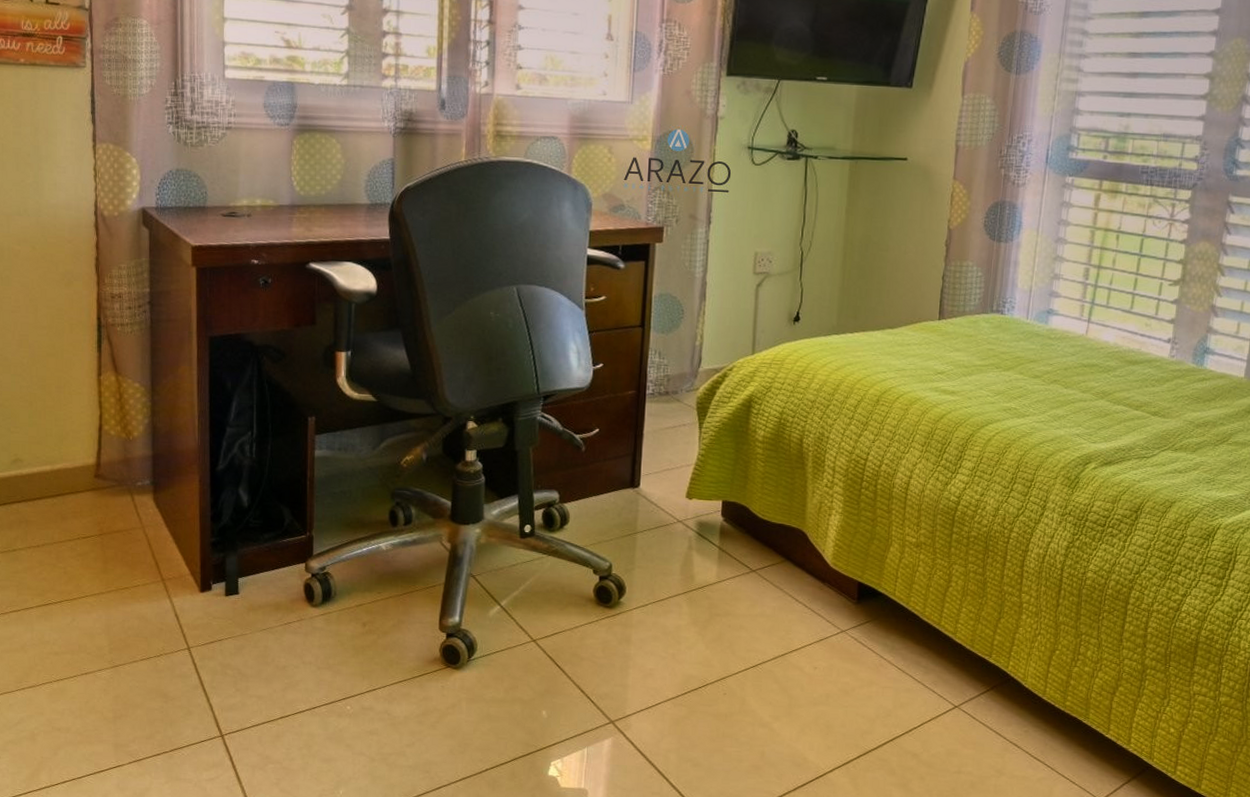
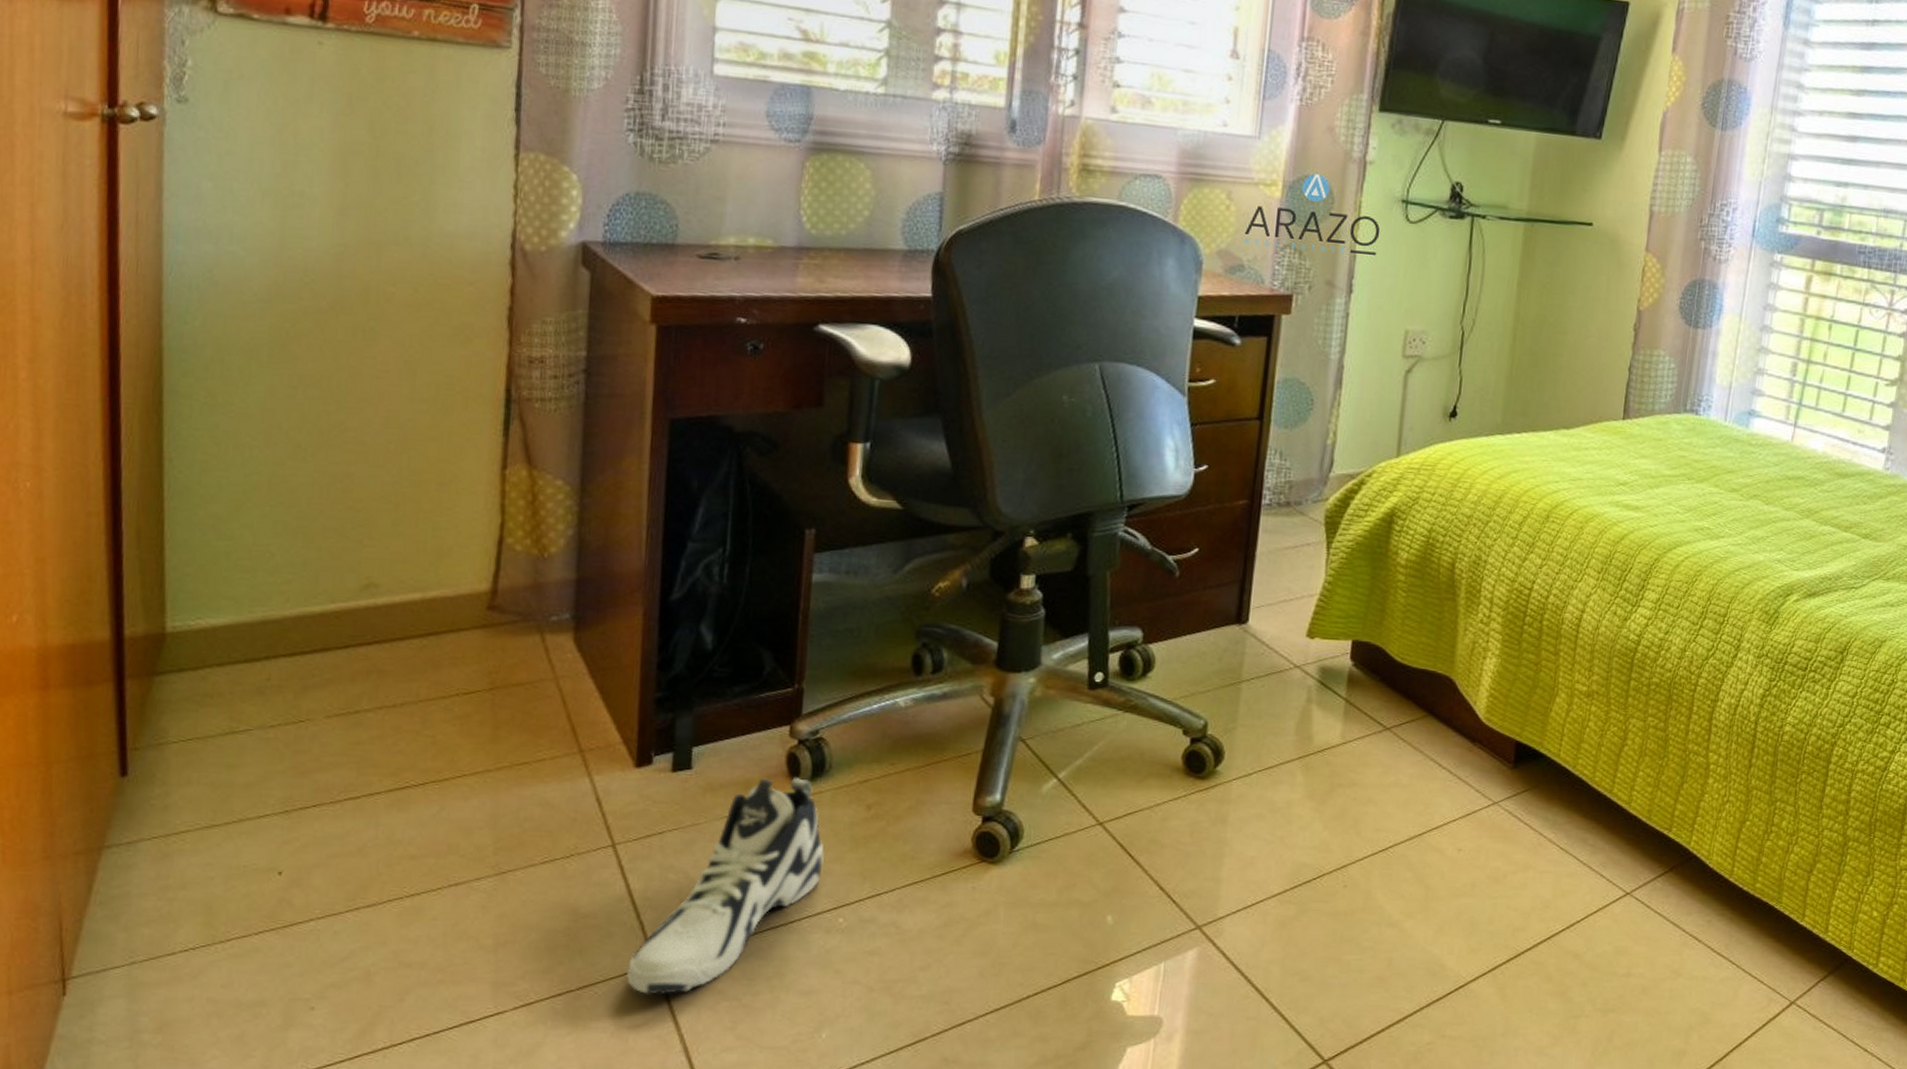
sneaker: none [203,602,334,758] -> present [626,778,825,995]

